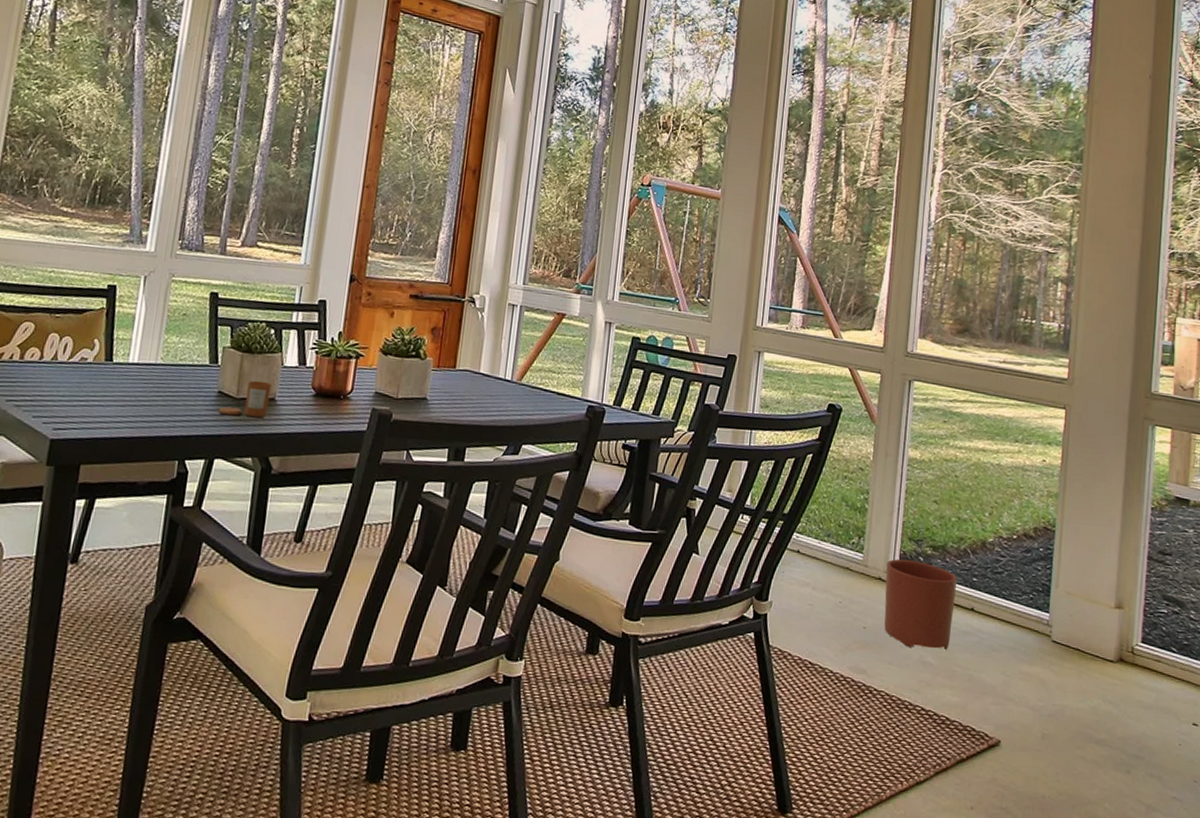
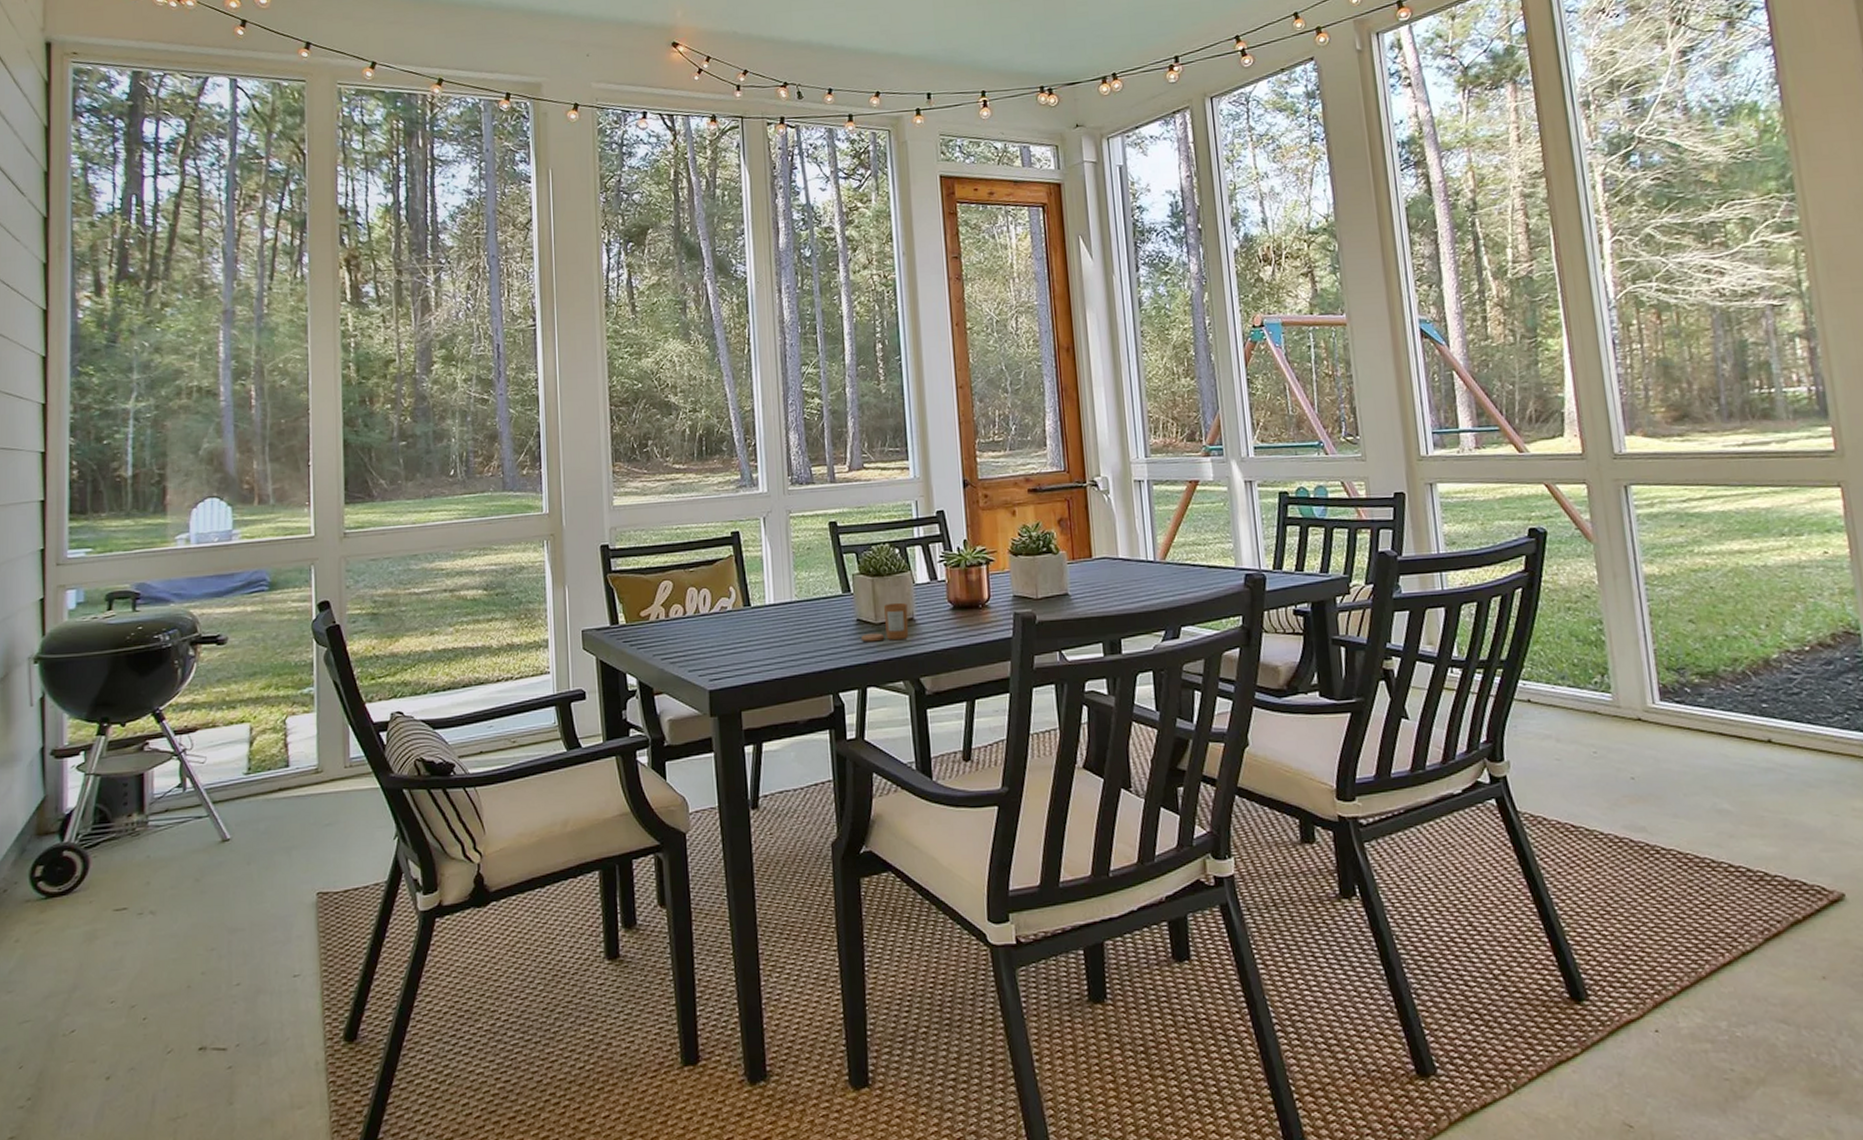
planter: present [884,559,958,650] -> none [1644,693,1749,795]

